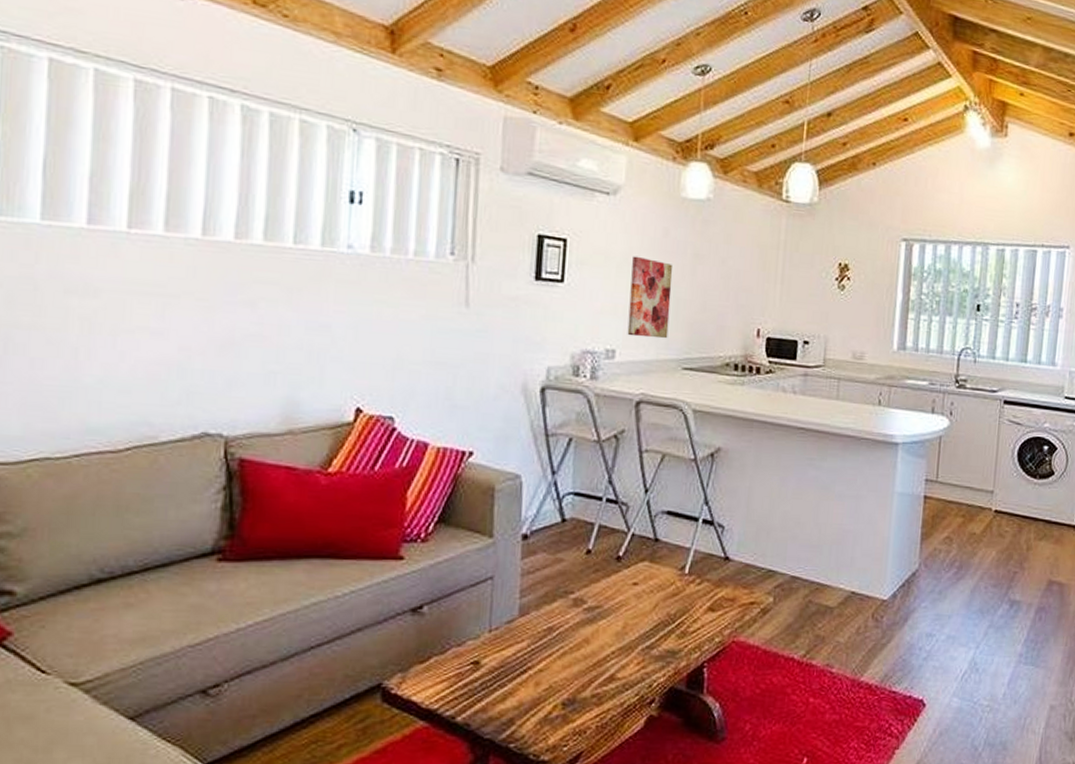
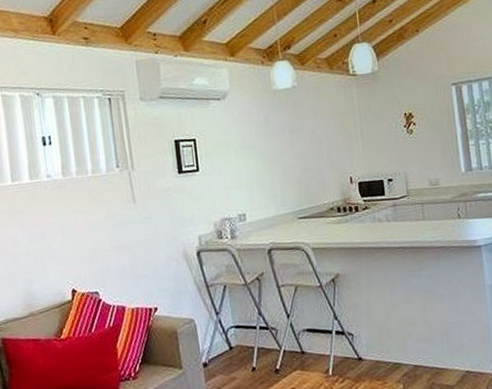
wall art: present [627,256,673,339] -> none [246,140,283,201]

